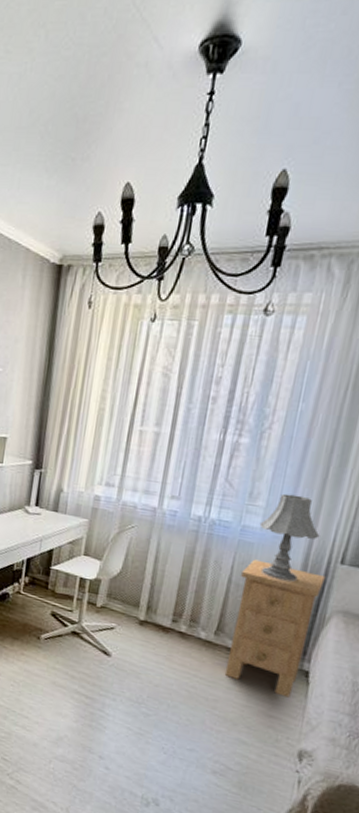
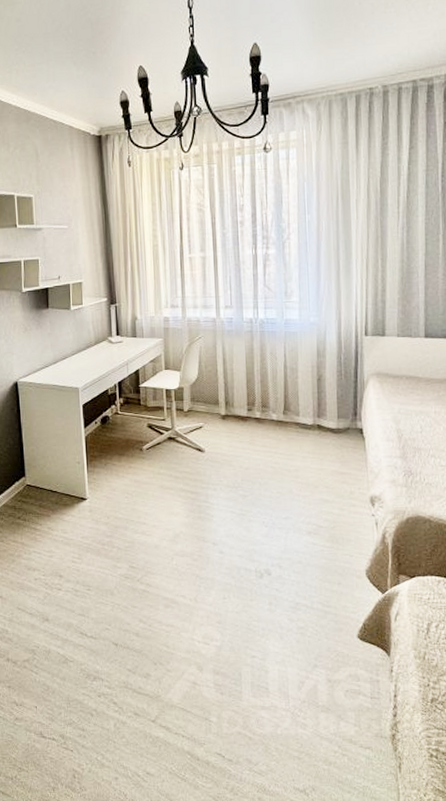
nightstand: present [224,559,326,698] -> none [293,345,357,454]
table lamp: present [259,493,320,582] -> none [298,287,345,358]

